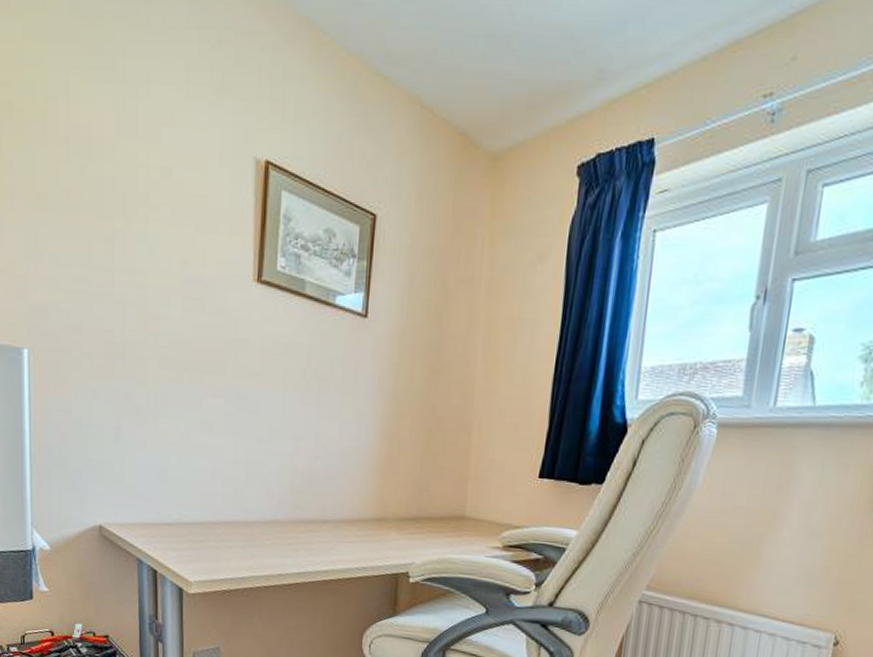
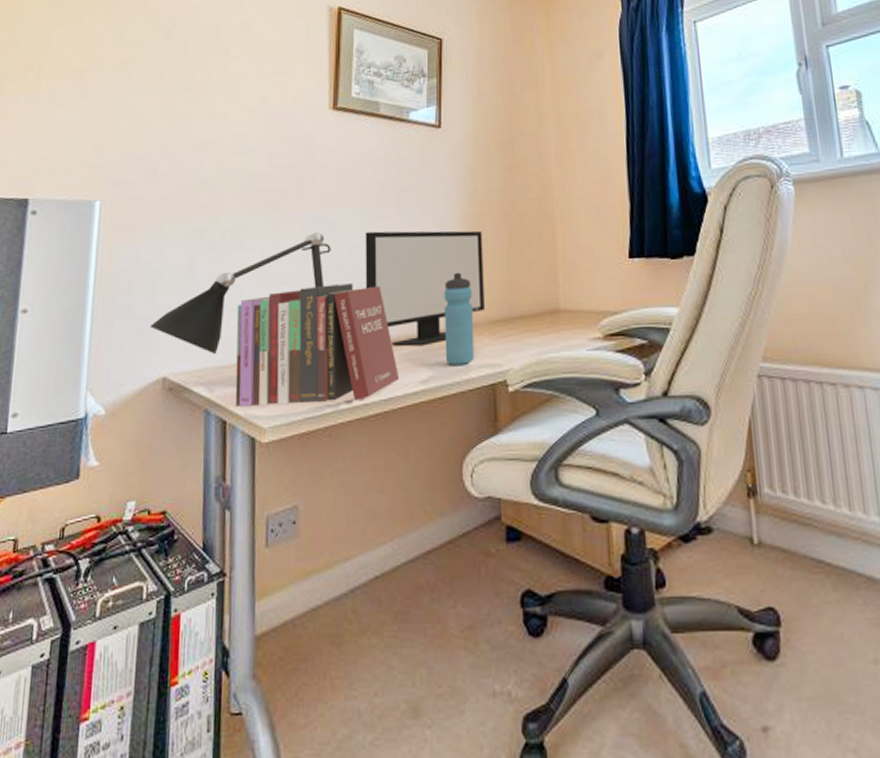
desk lamp: none [85,410,252,512] -> present [150,233,331,355]
books: none [163,462,312,570] -> present [235,284,400,408]
computer monitor: none [283,416,400,532] -> present [365,230,485,347]
water bottle: none [354,468,385,553] -> present [444,272,475,365]

